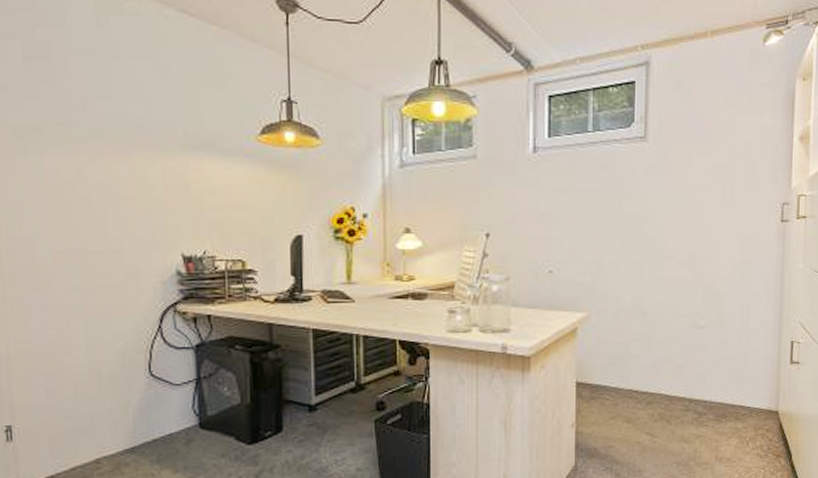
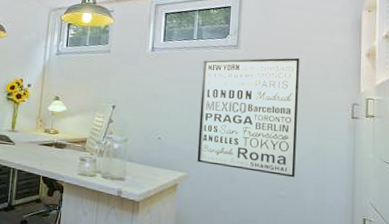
wall art: none [600,148,721,303] -> present [197,57,299,178]

